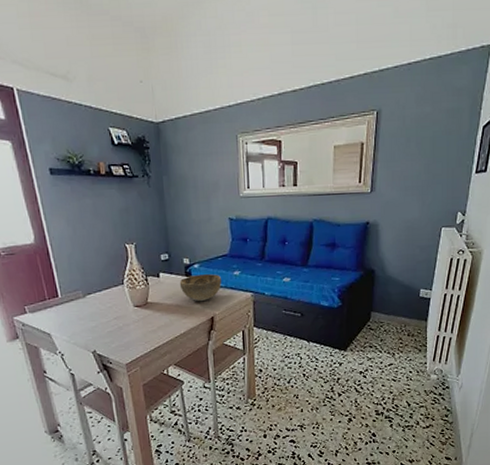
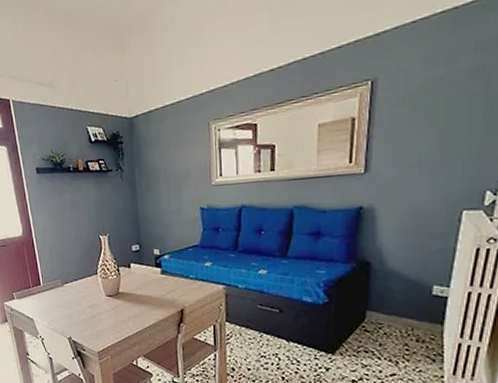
decorative bowl: present [179,274,221,301] -> none [149,265,192,292]

